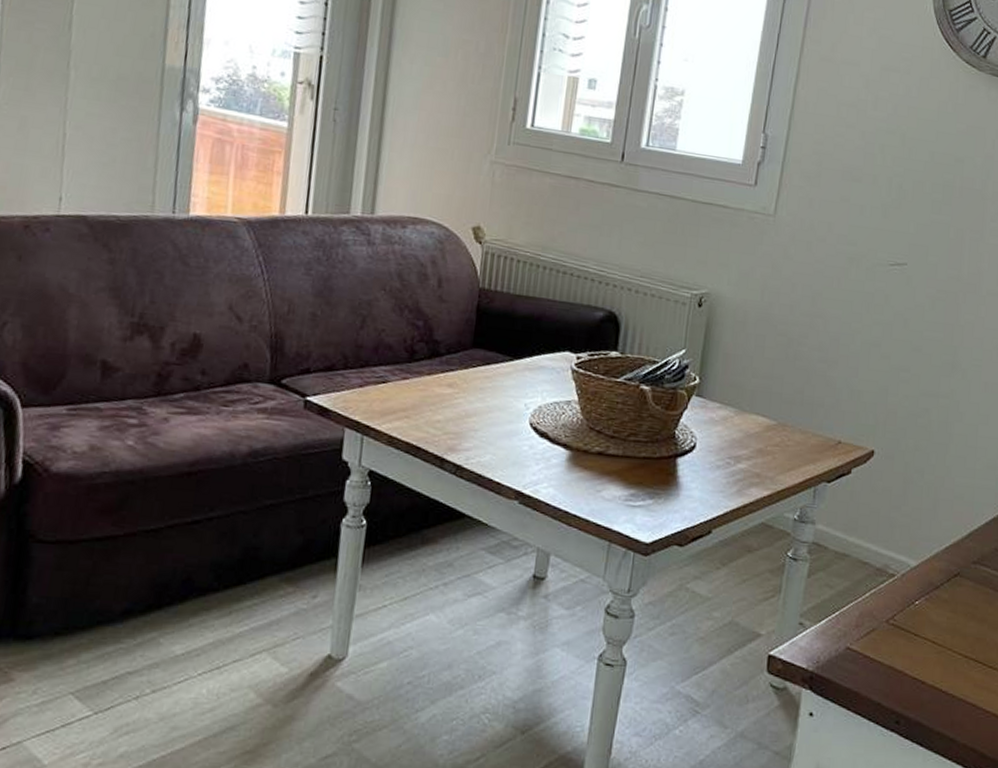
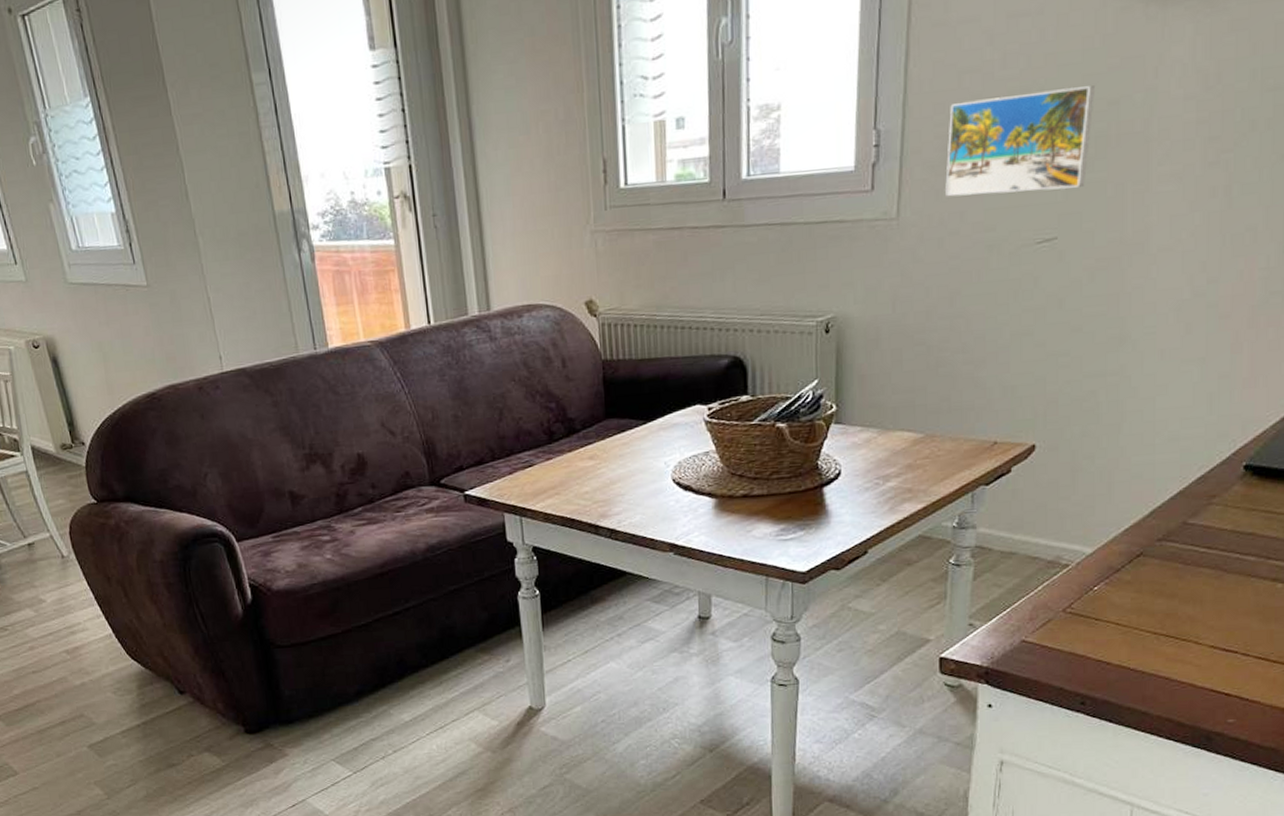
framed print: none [817,128,946,225] -> present [945,86,1095,197]

